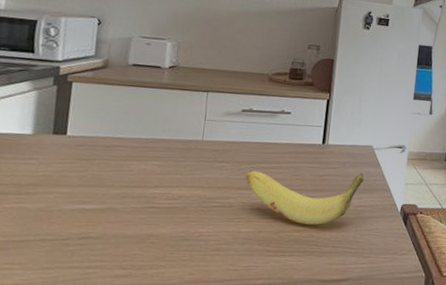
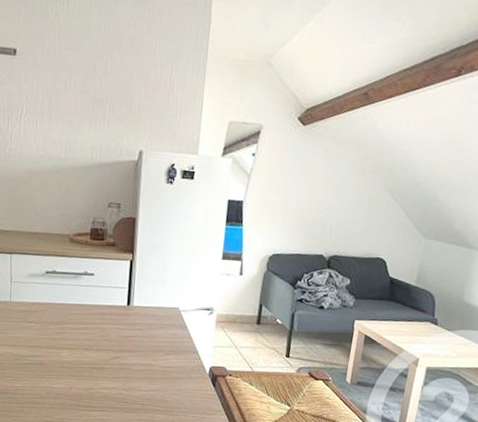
banana: present [245,170,365,225] -> none [53,330,171,384]

